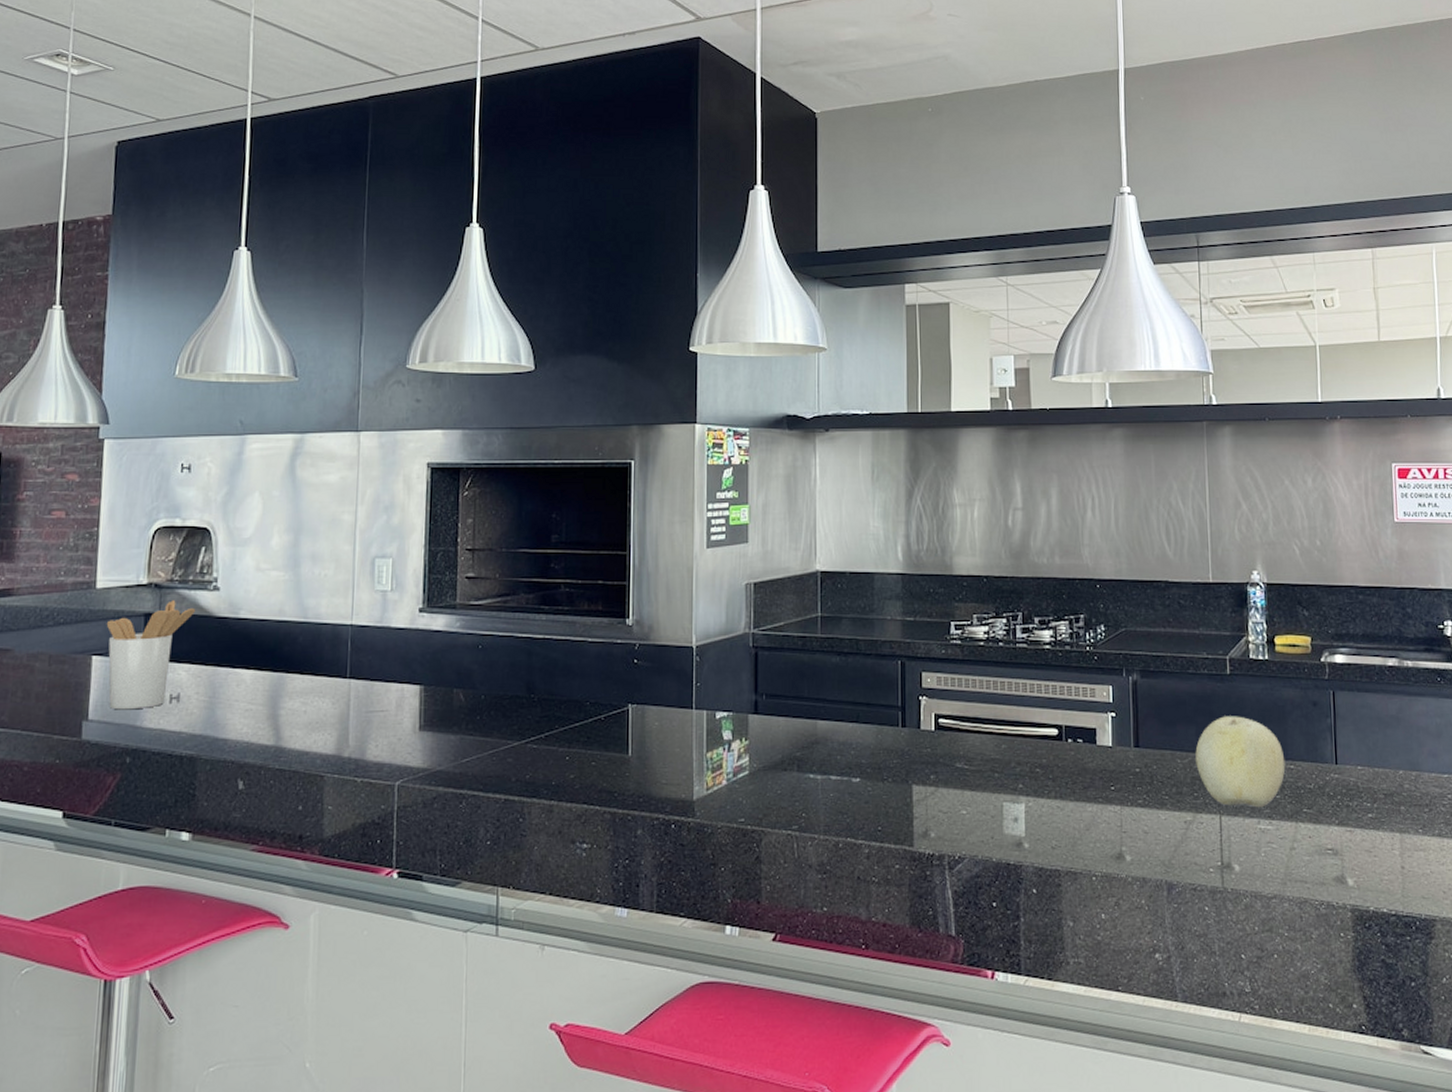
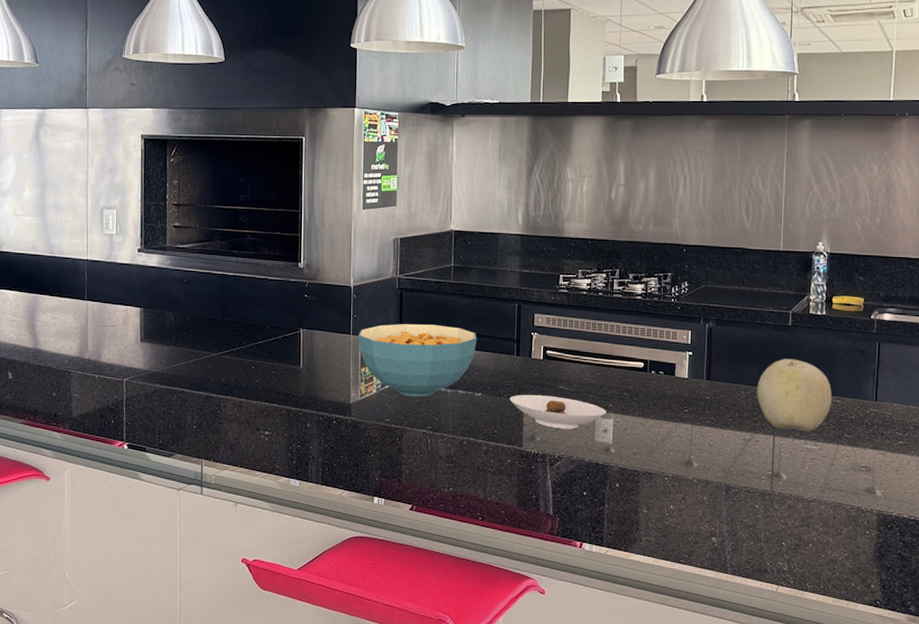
cereal bowl: none [703,692,853,787] -> present [358,324,477,397]
saucer: none [895,776,1016,821] -> present [509,394,606,430]

